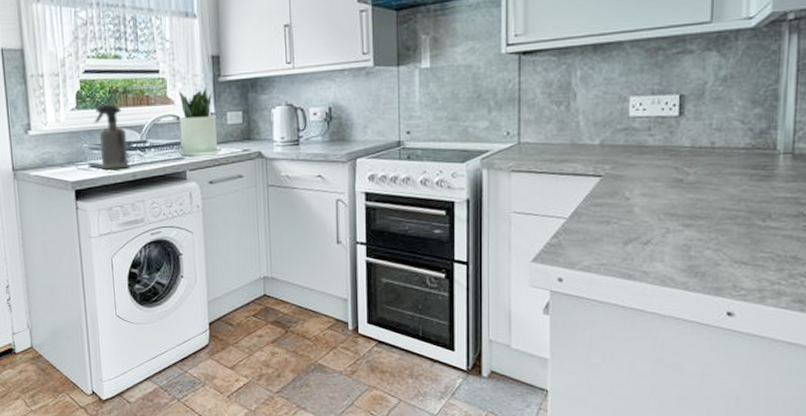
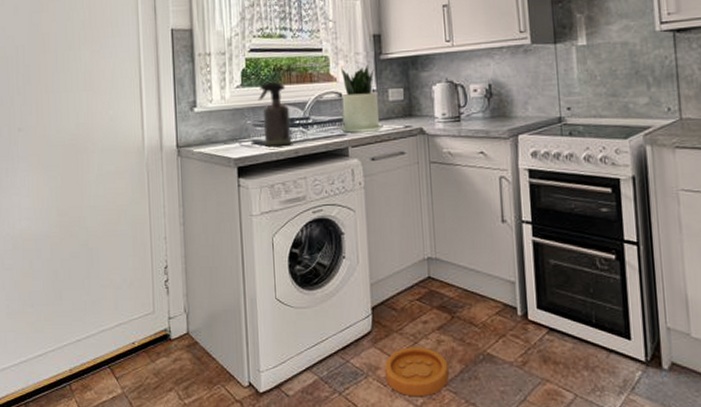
pet bowl: none [221,358,282,403] -> present [385,347,449,397]

